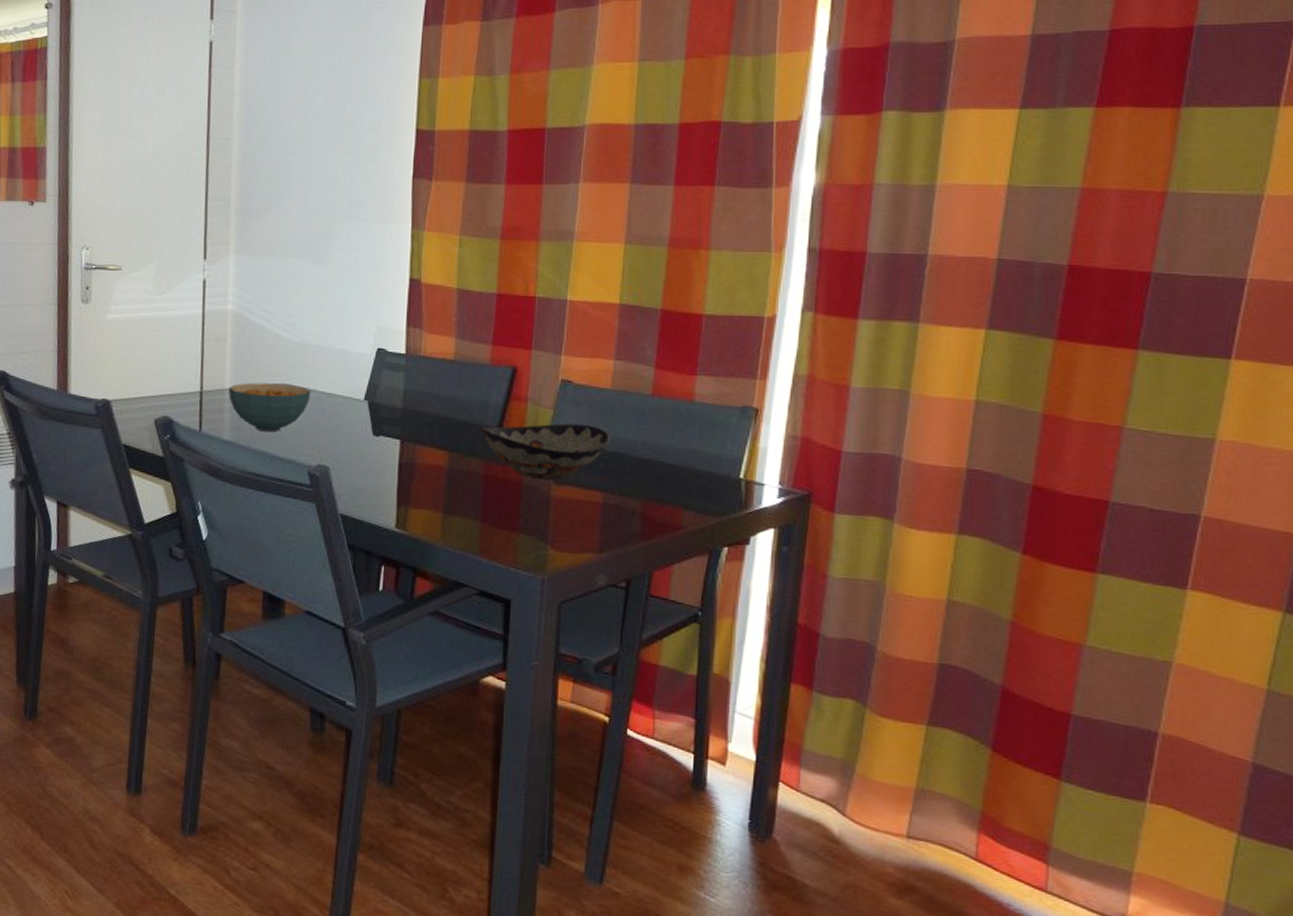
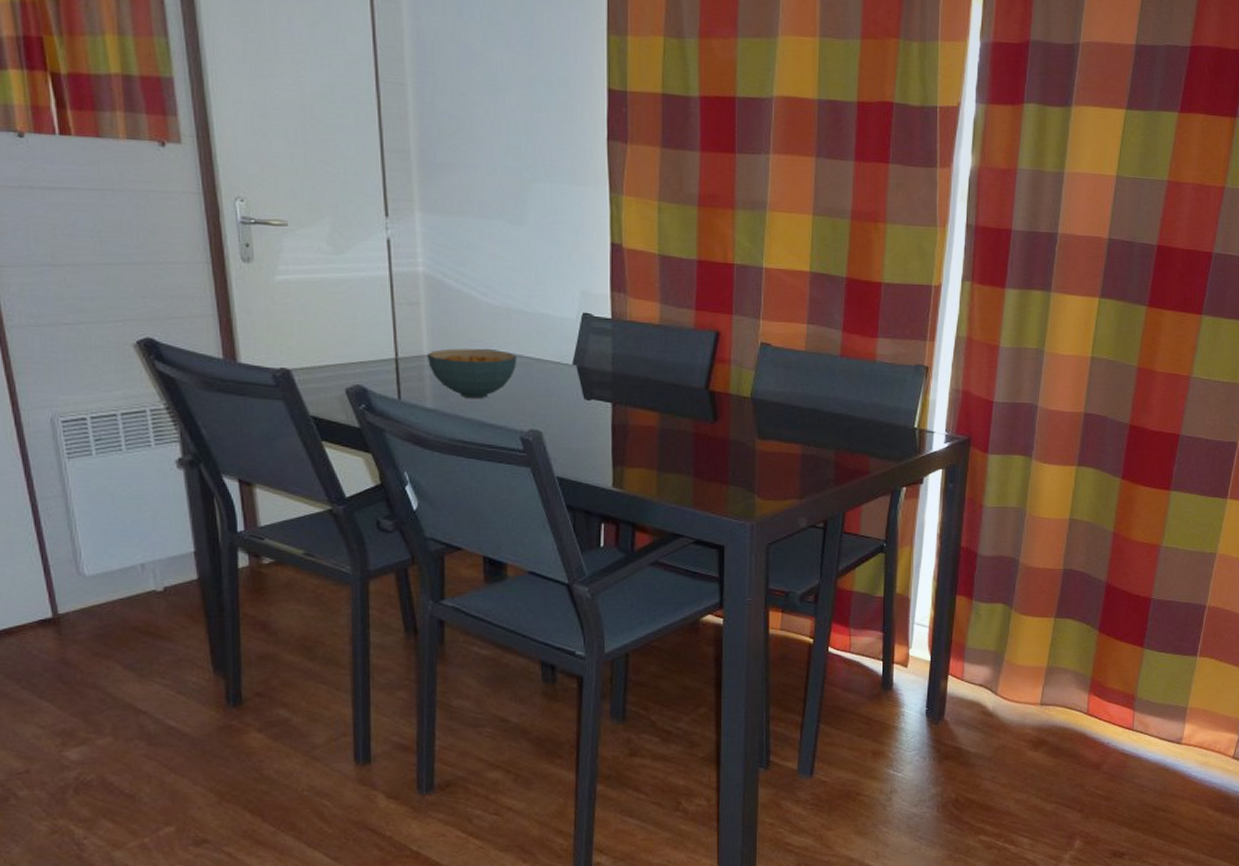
decorative bowl: present [480,423,612,479] -> none [688,383,807,435]

